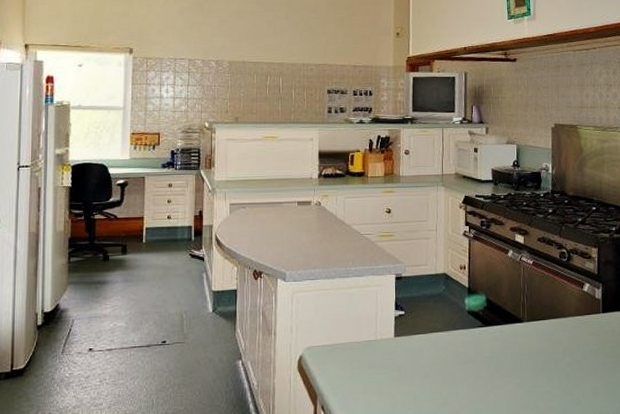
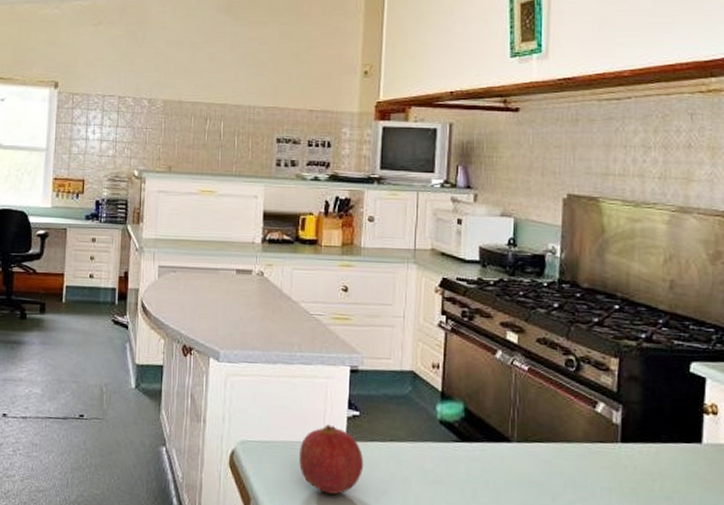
fruit: none [357,325,410,383] -> present [299,424,364,494]

